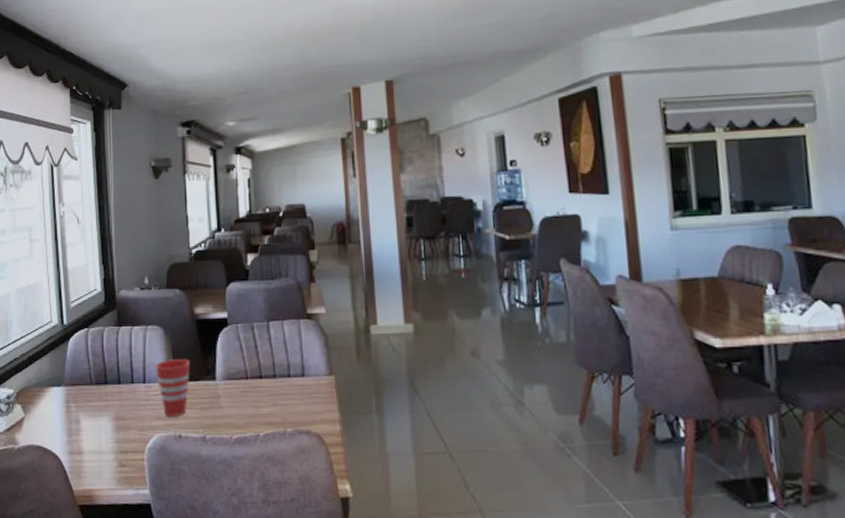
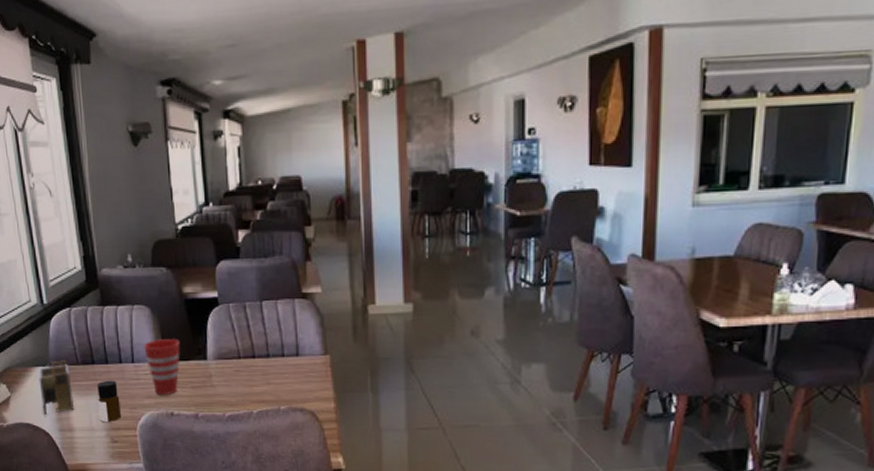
napkin holder: none [53,380,84,437] -> present [38,360,74,415]
bottle: none [109,401,130,444] -> present [97,380,121,422]

